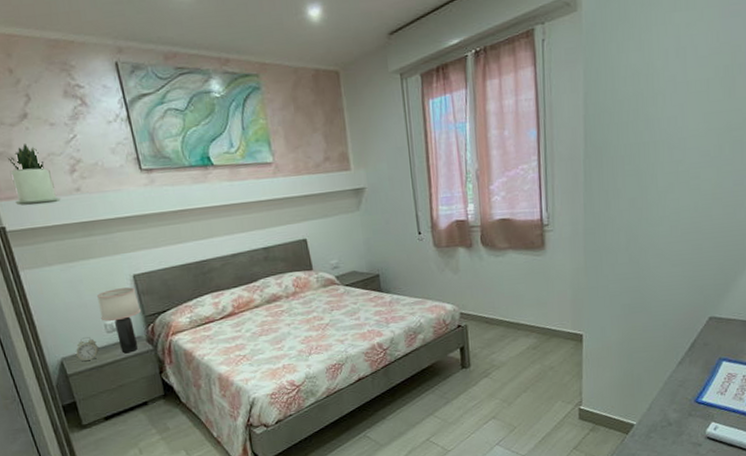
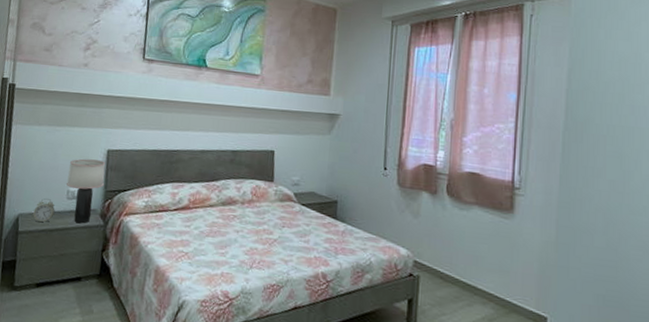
planter: present [7,144,61,206] -> none [31,20,69,73]

